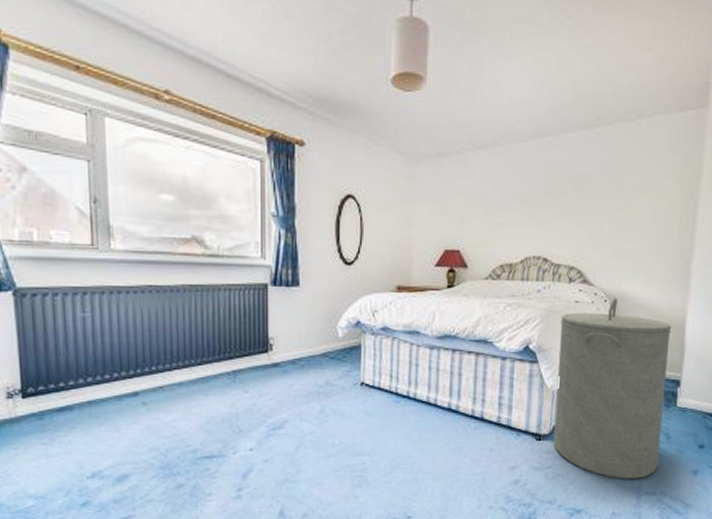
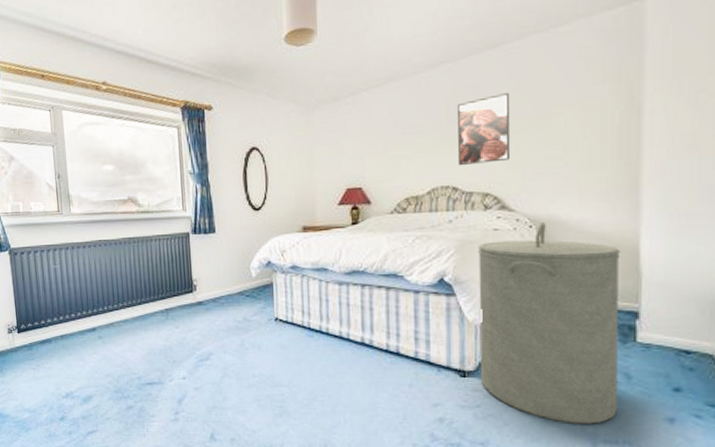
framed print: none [550,173,598,239] -> present [458,93,511,166]

